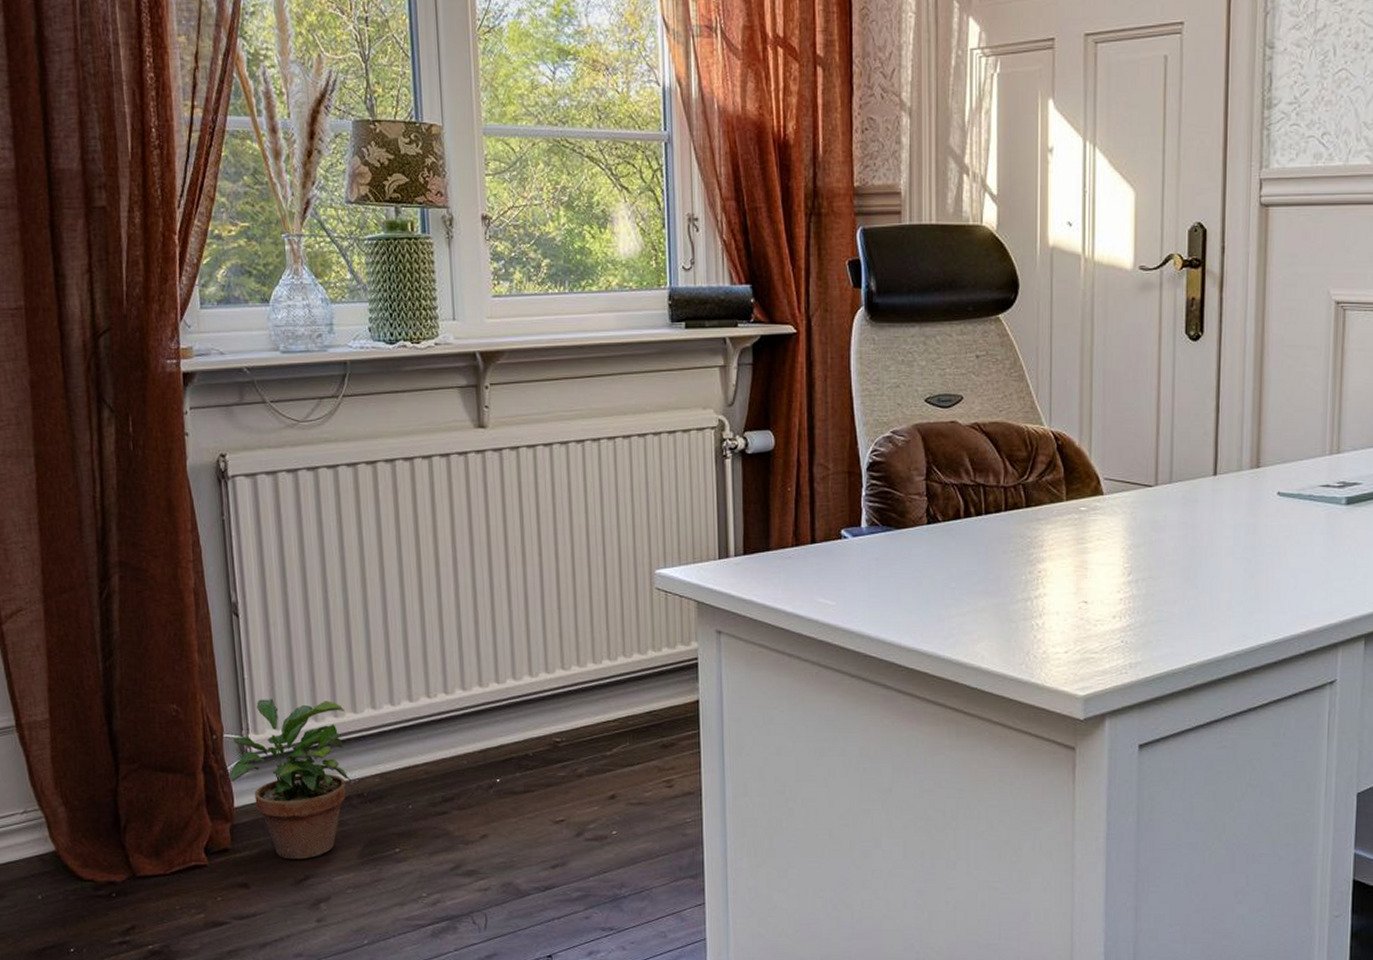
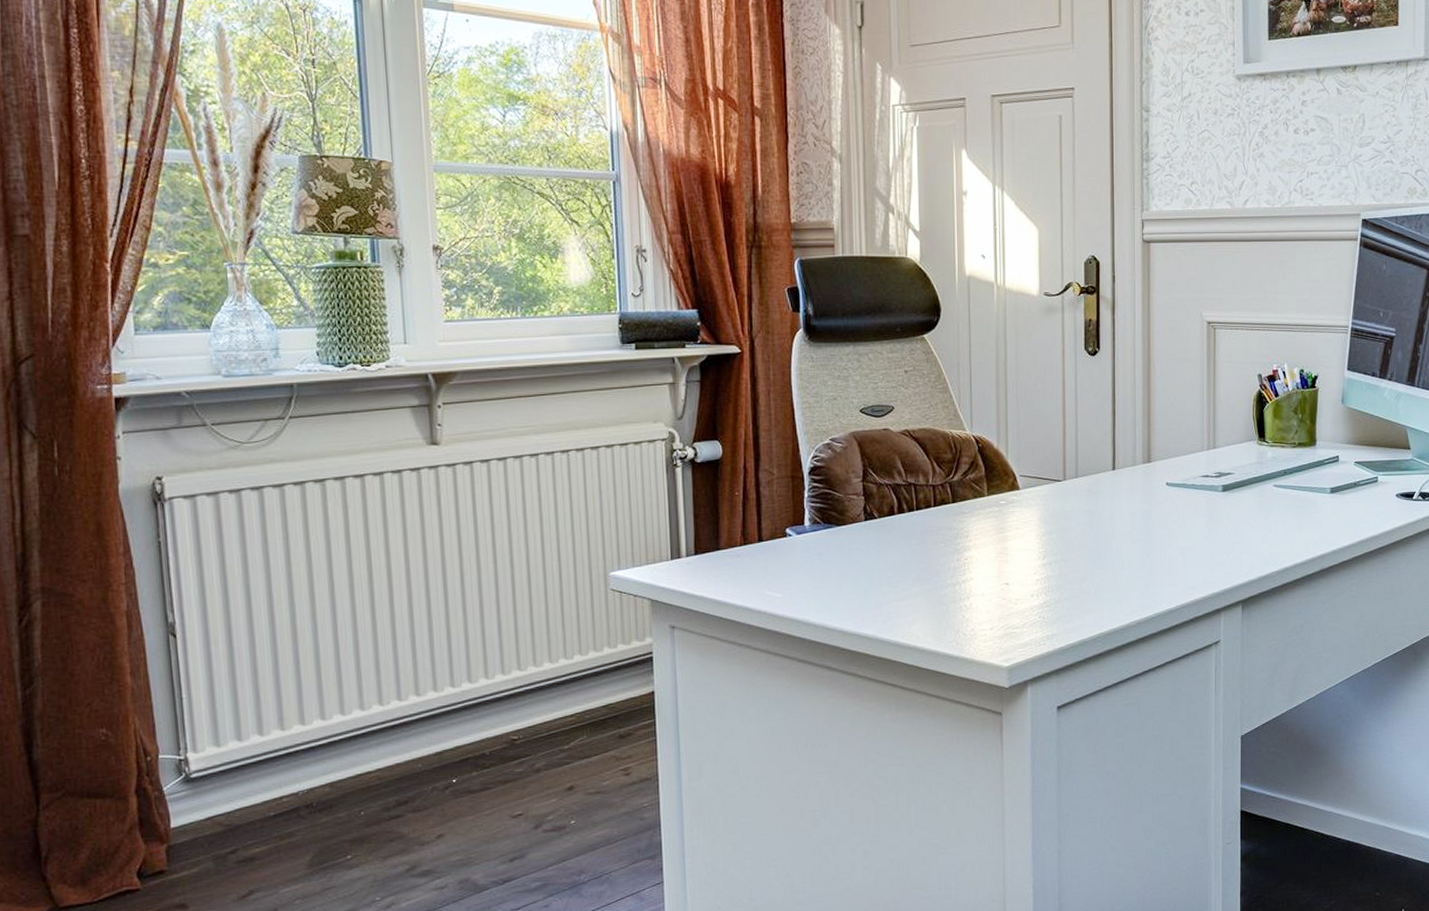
potted plant: present [229,698,352,860] -> none [165,715,300,876]

